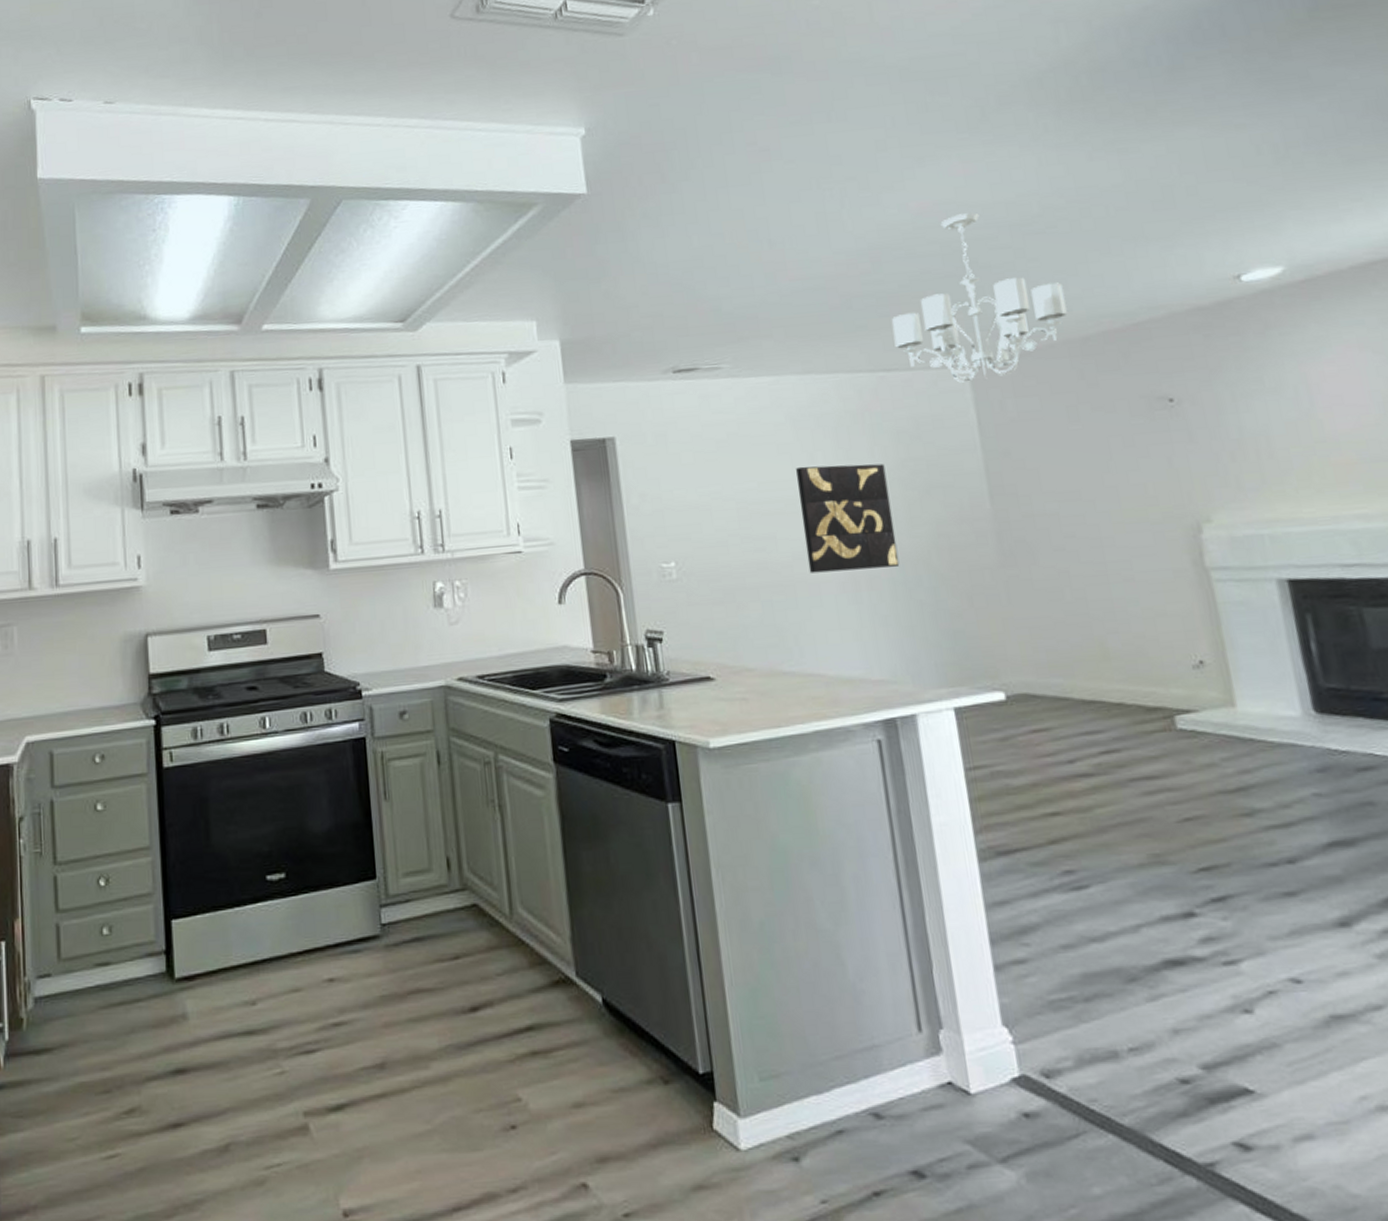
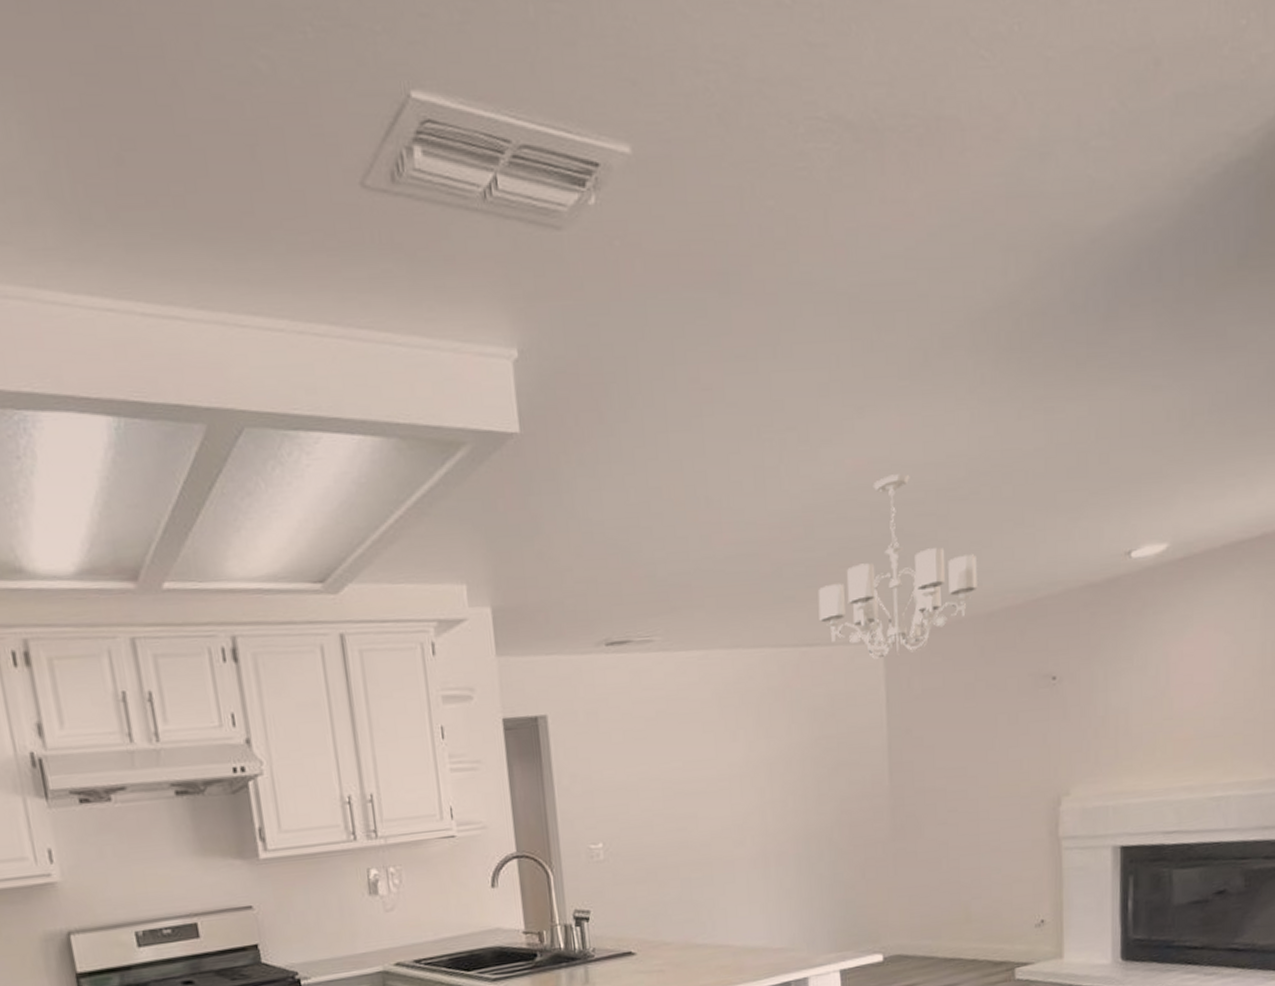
wall art: present [796,463,900,574] -> none [719,742,806,851]

